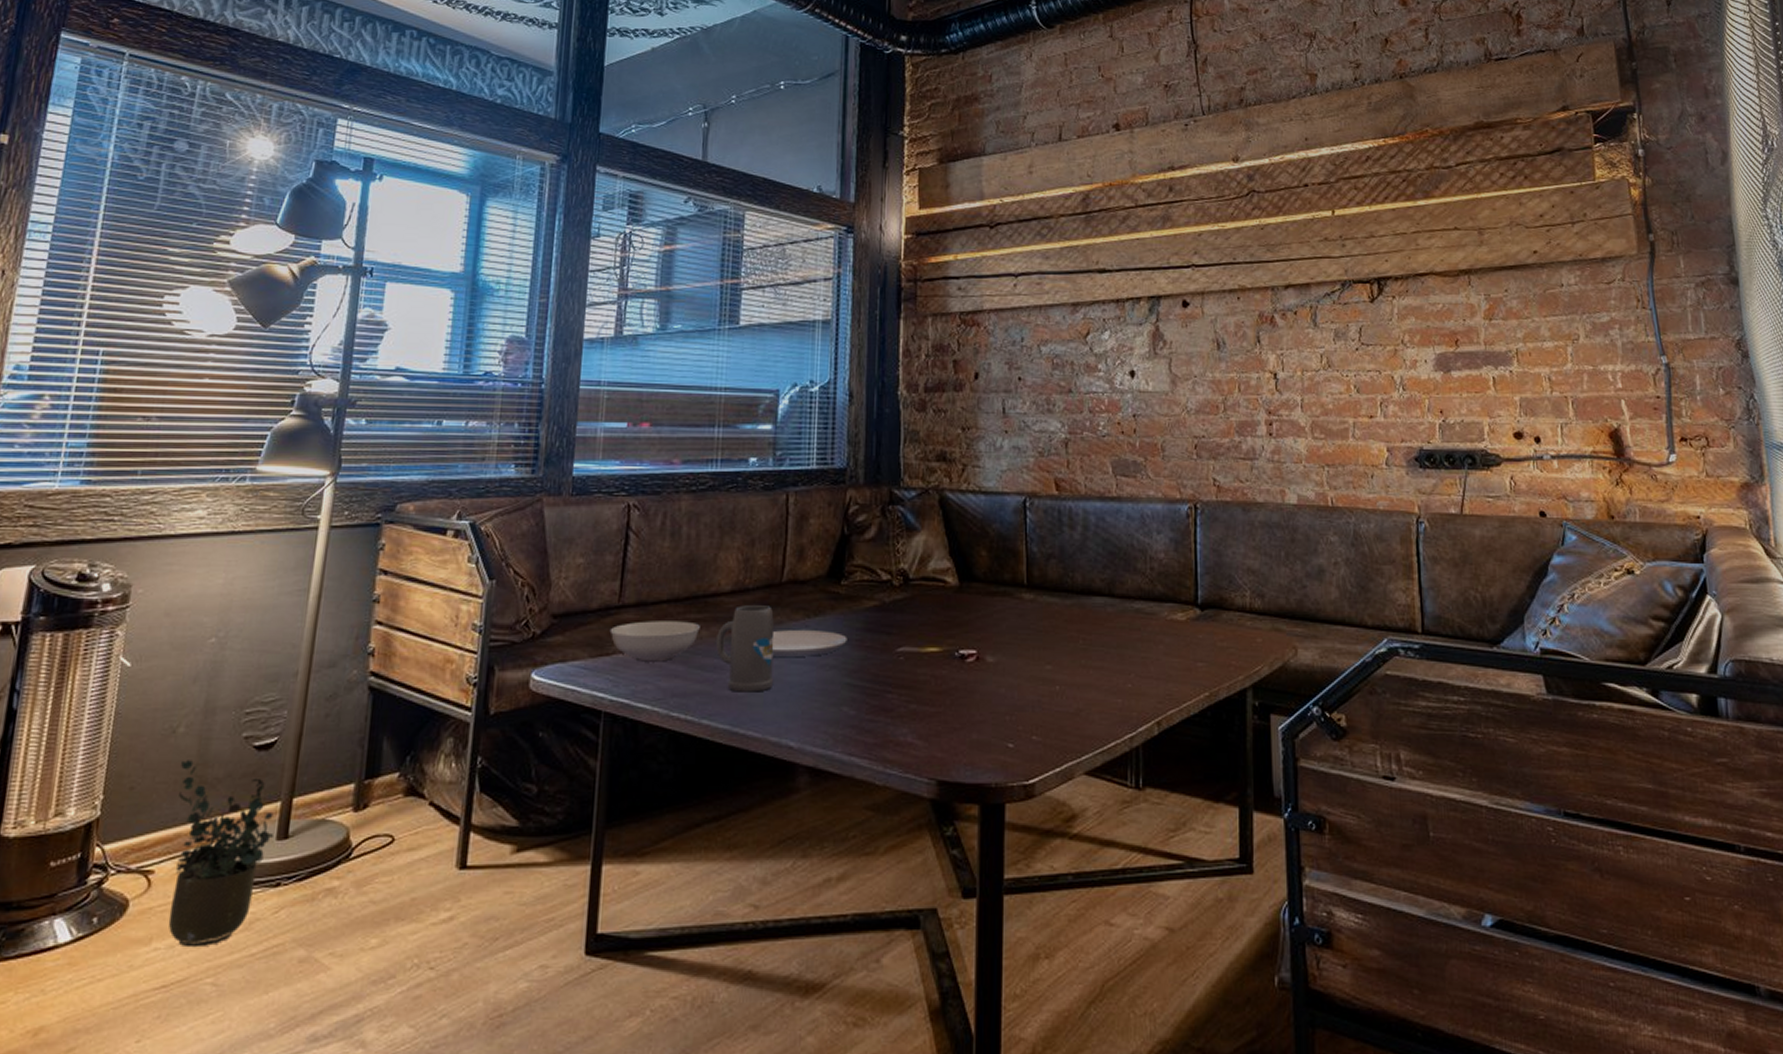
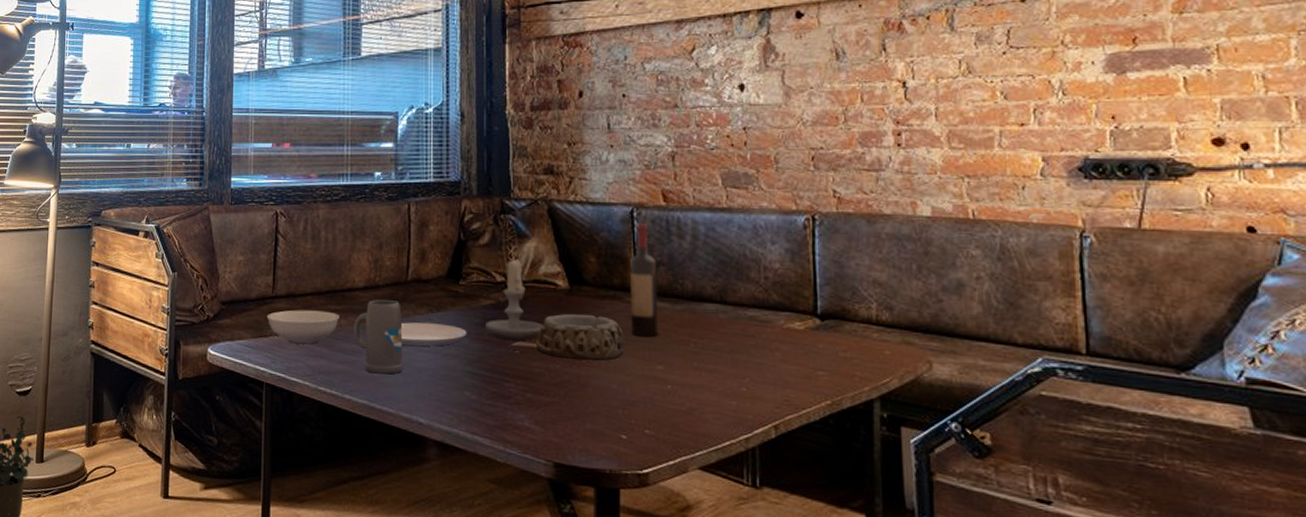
candle: none [868,551,929,646] -> present [486,256,542,341]
ashtray: none [921,613,1013,663] -> present [535,313,624,360]
wine bottle: none [1020,514,1048,637] -> present [629,224,658,339]

